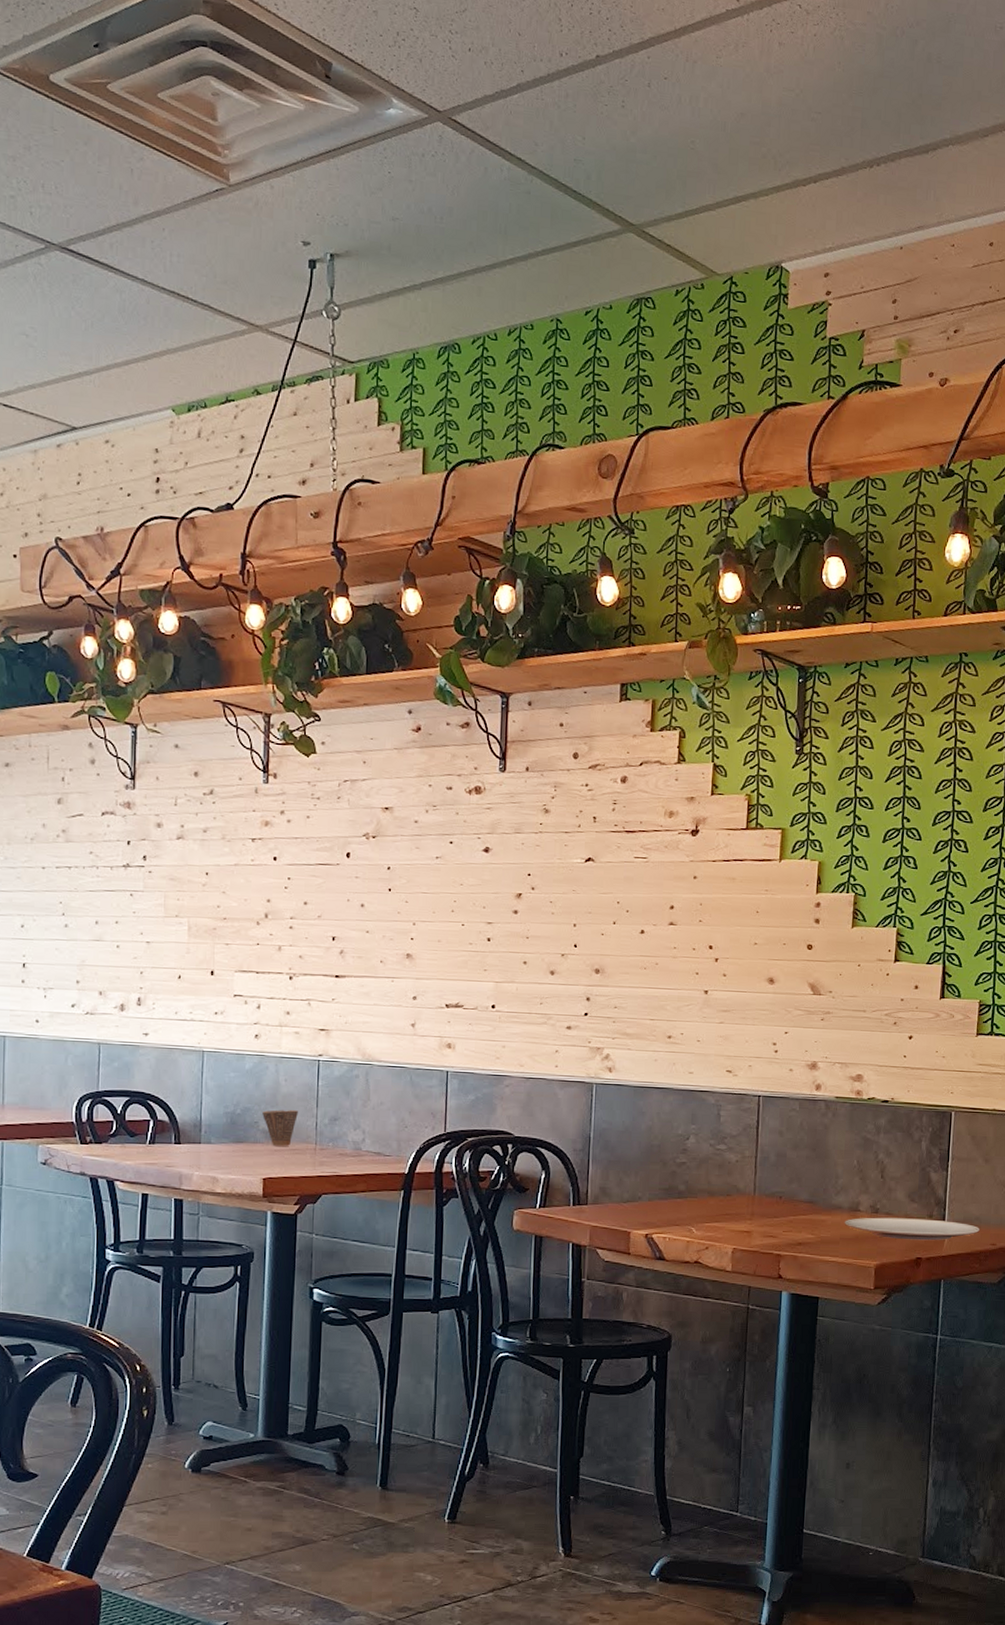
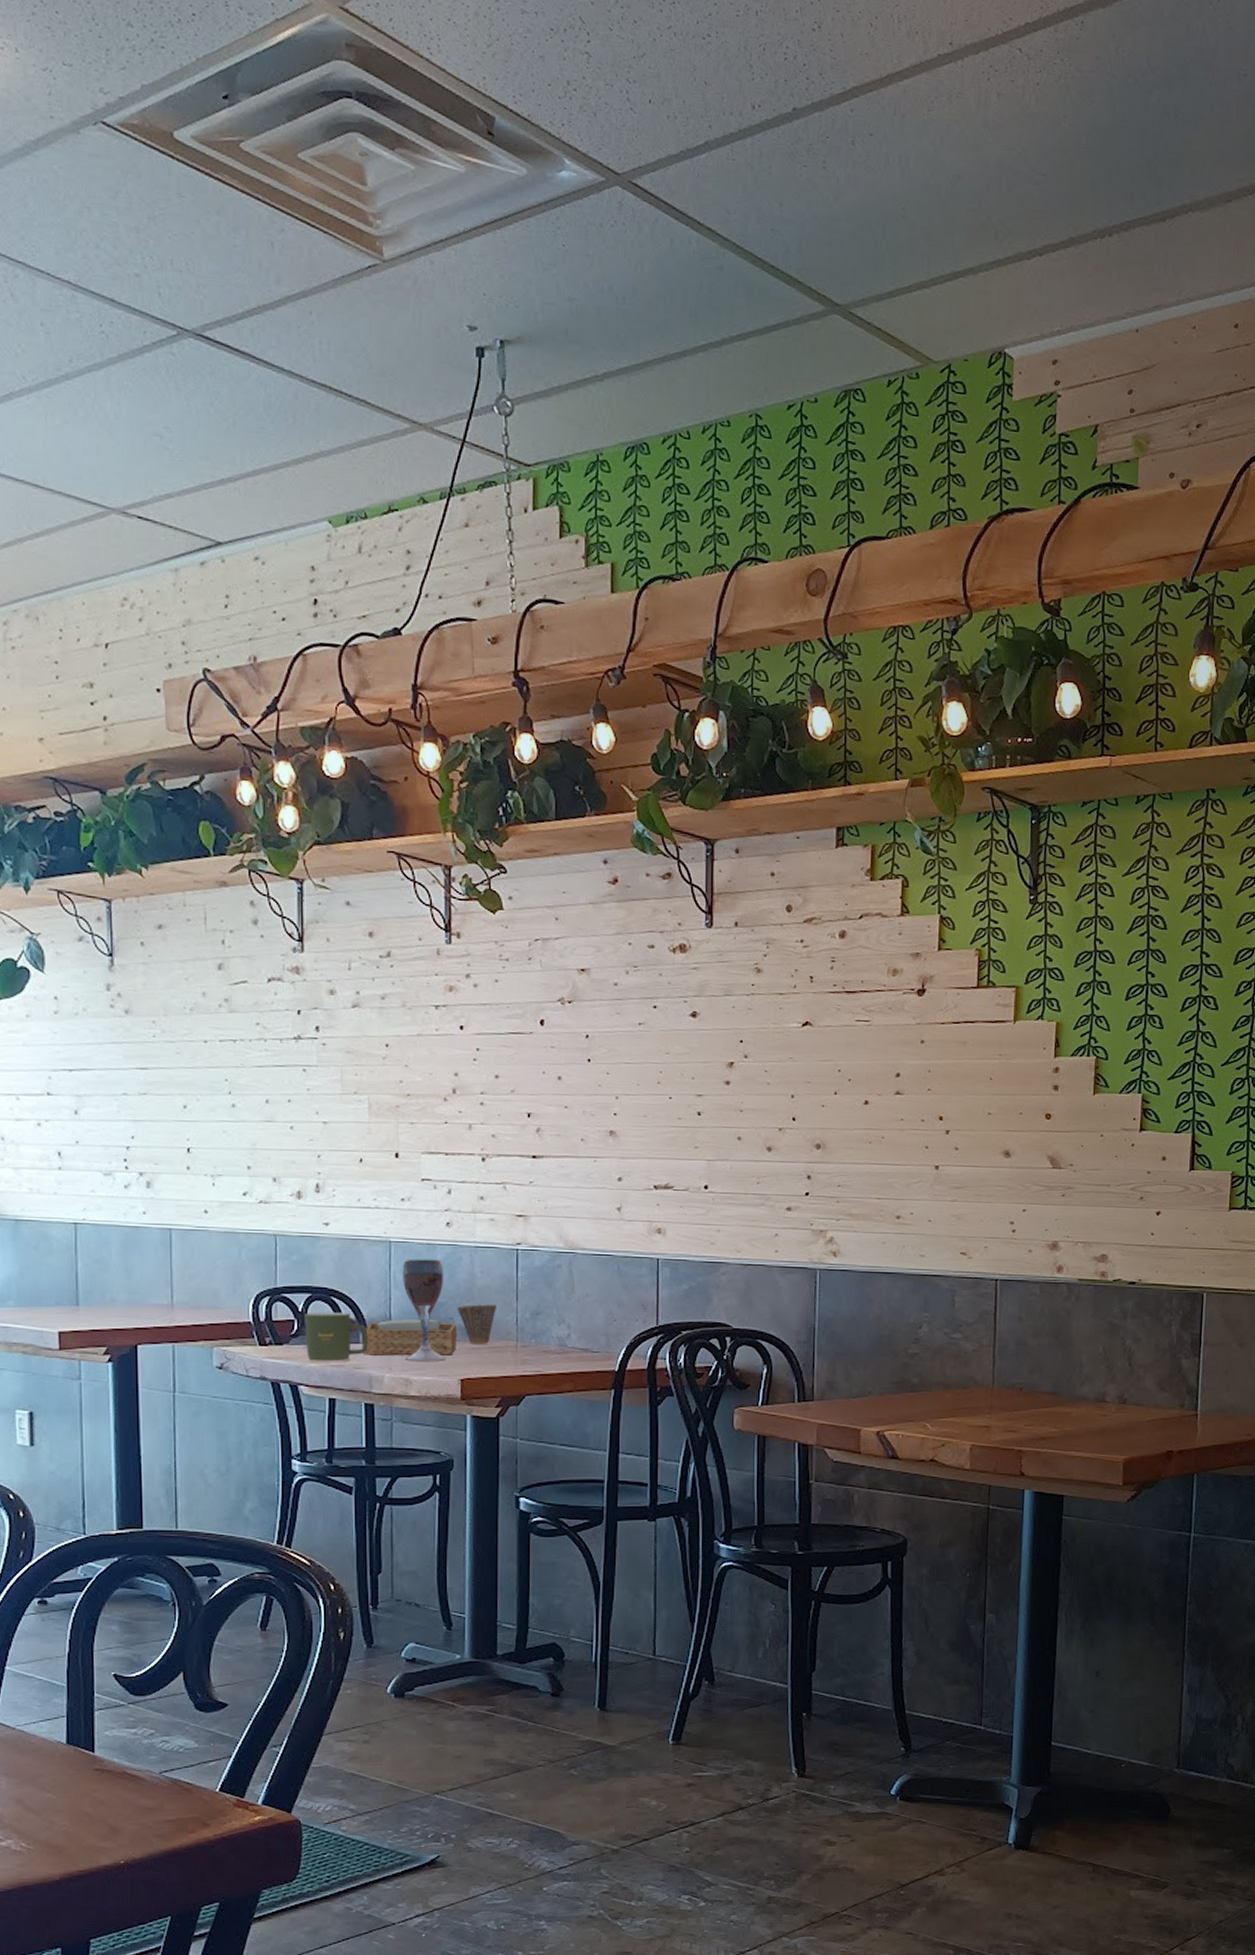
mug: none [122,1114,180,1162] -> present [304,1312,368,1363]
napkin holder: none [174,1122,262,1156] -> present [362,1319,458,1357]
cup: none [213,1067,252,1162] -> present [402,1259,446,1362]
plate: present [844,1217,980,1241] -> none [1090,1408,1235,1432]

